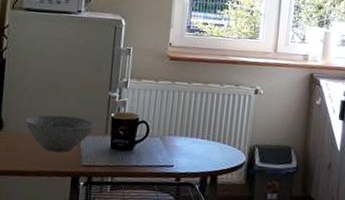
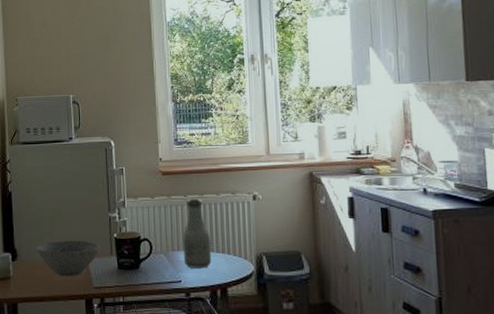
bottle: none [178,86,209,155] -> present [183,198,212,268]

